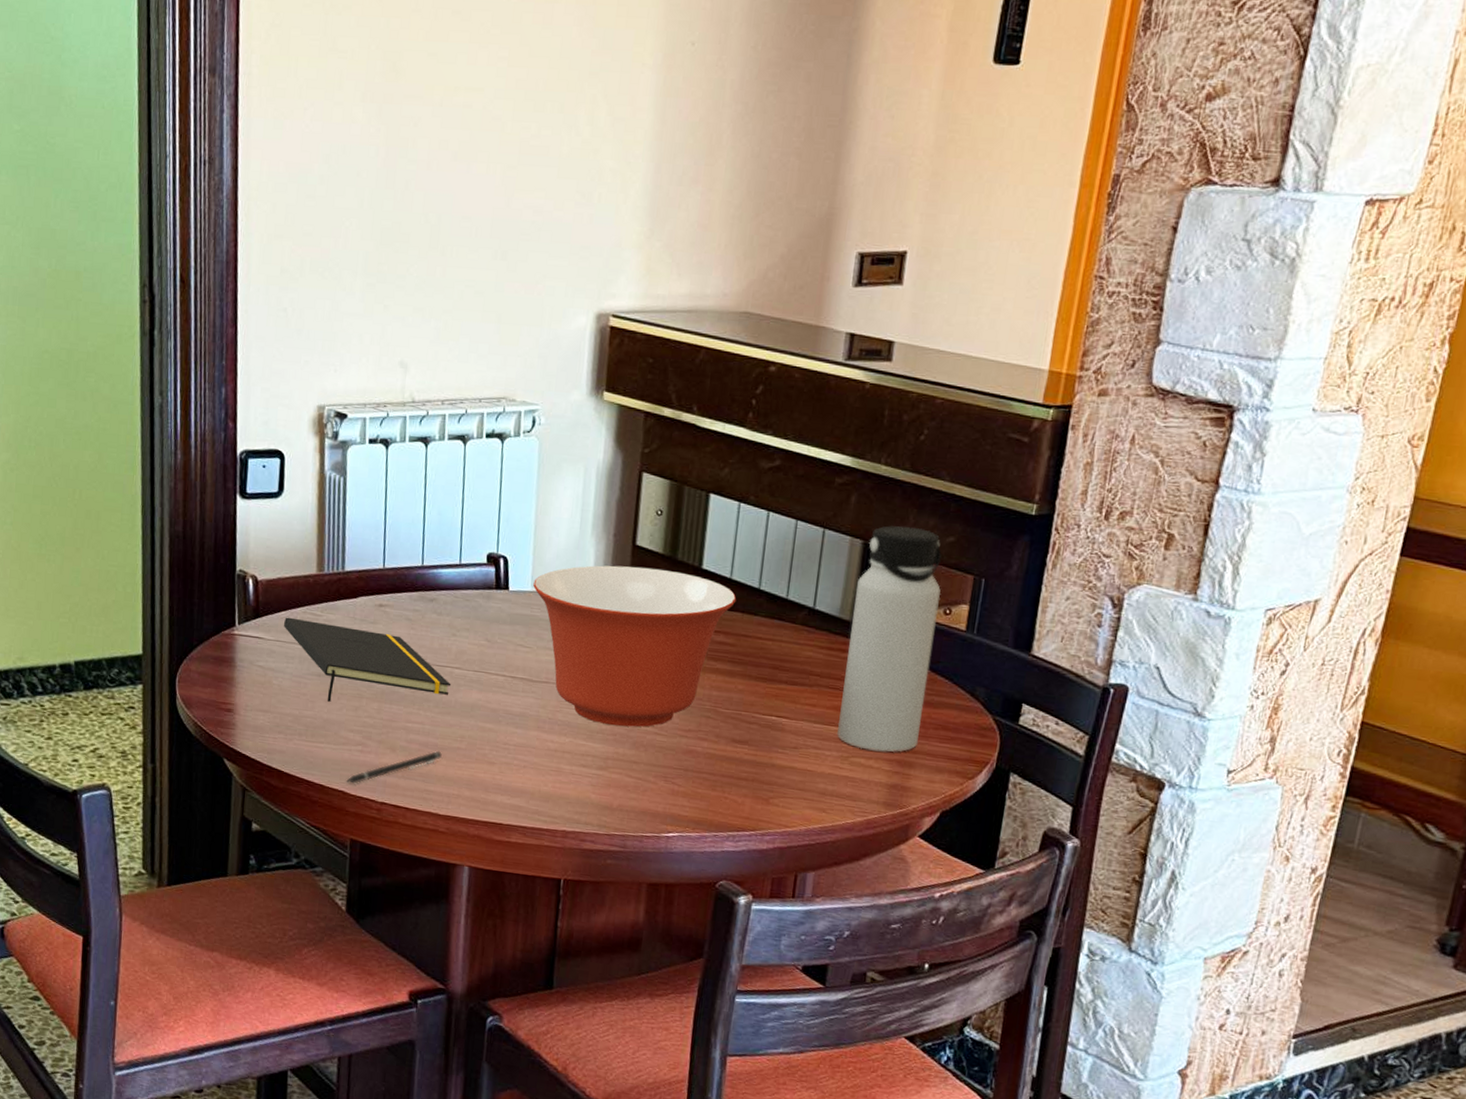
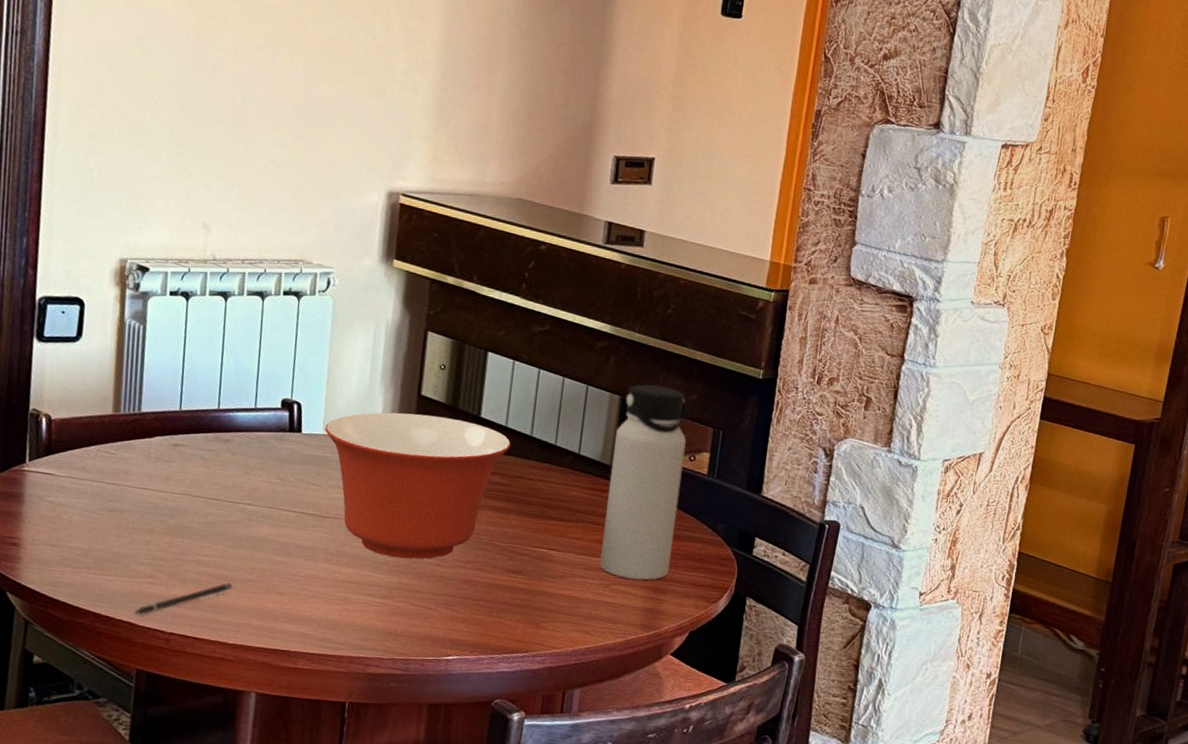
notepad: present [284,617,451,702] -> none [76,454,244,536]

